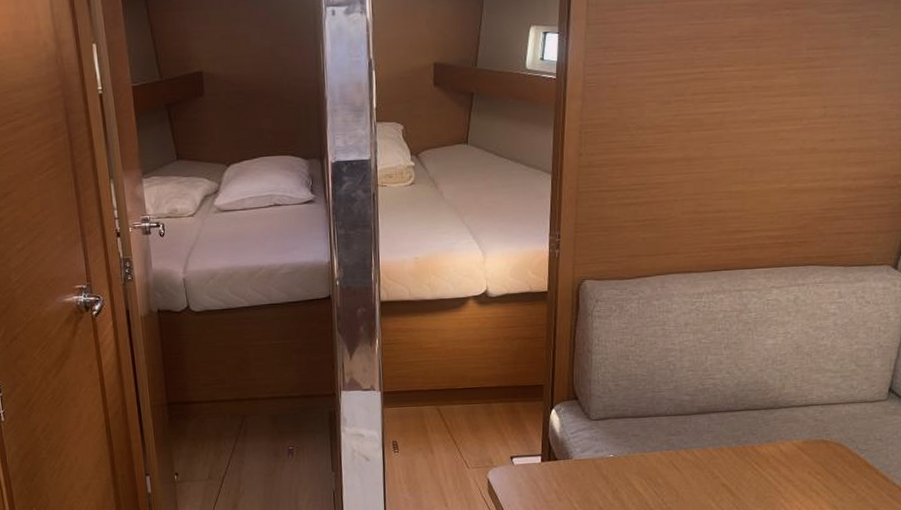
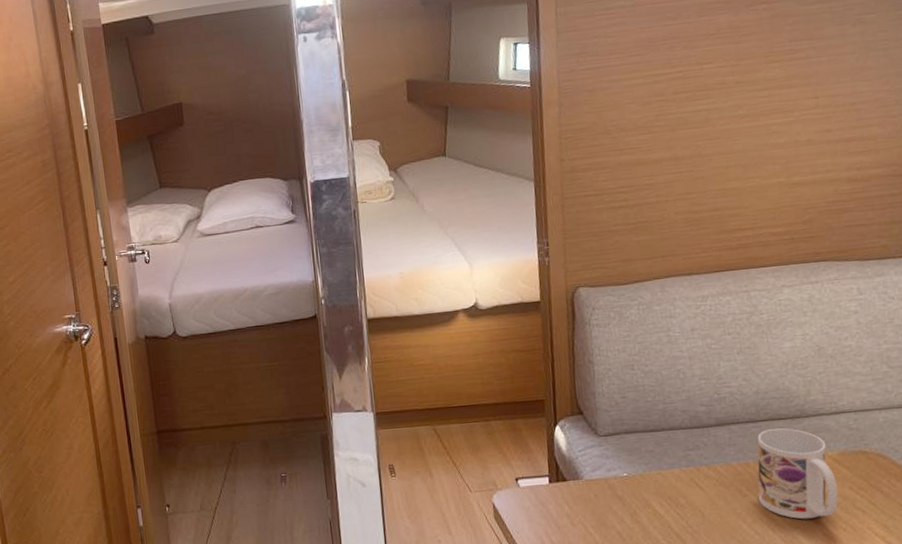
mug: none [728,418,798,499] -> present [757,428,838,520]

